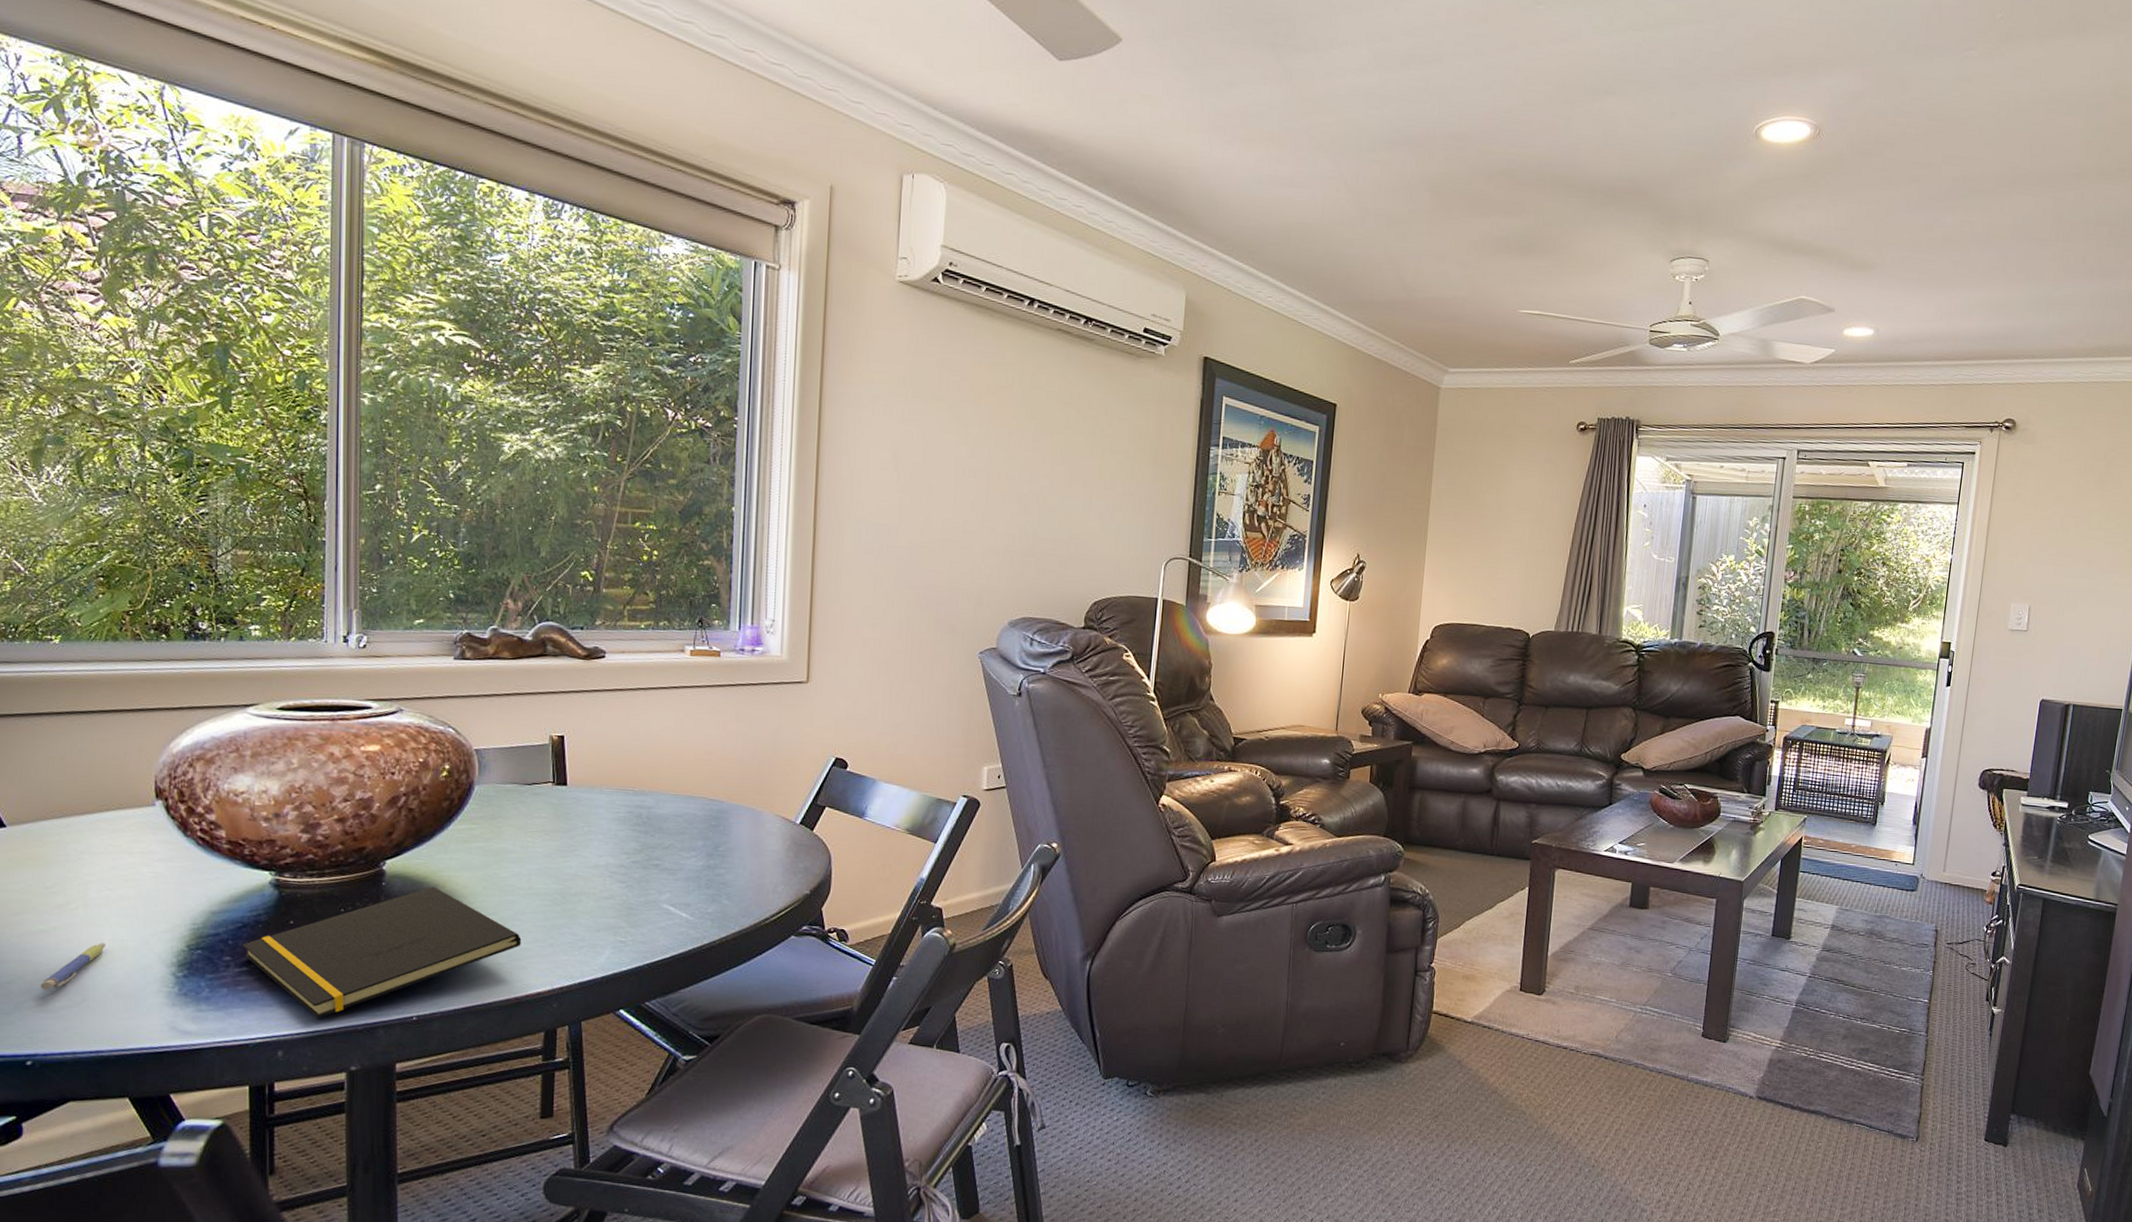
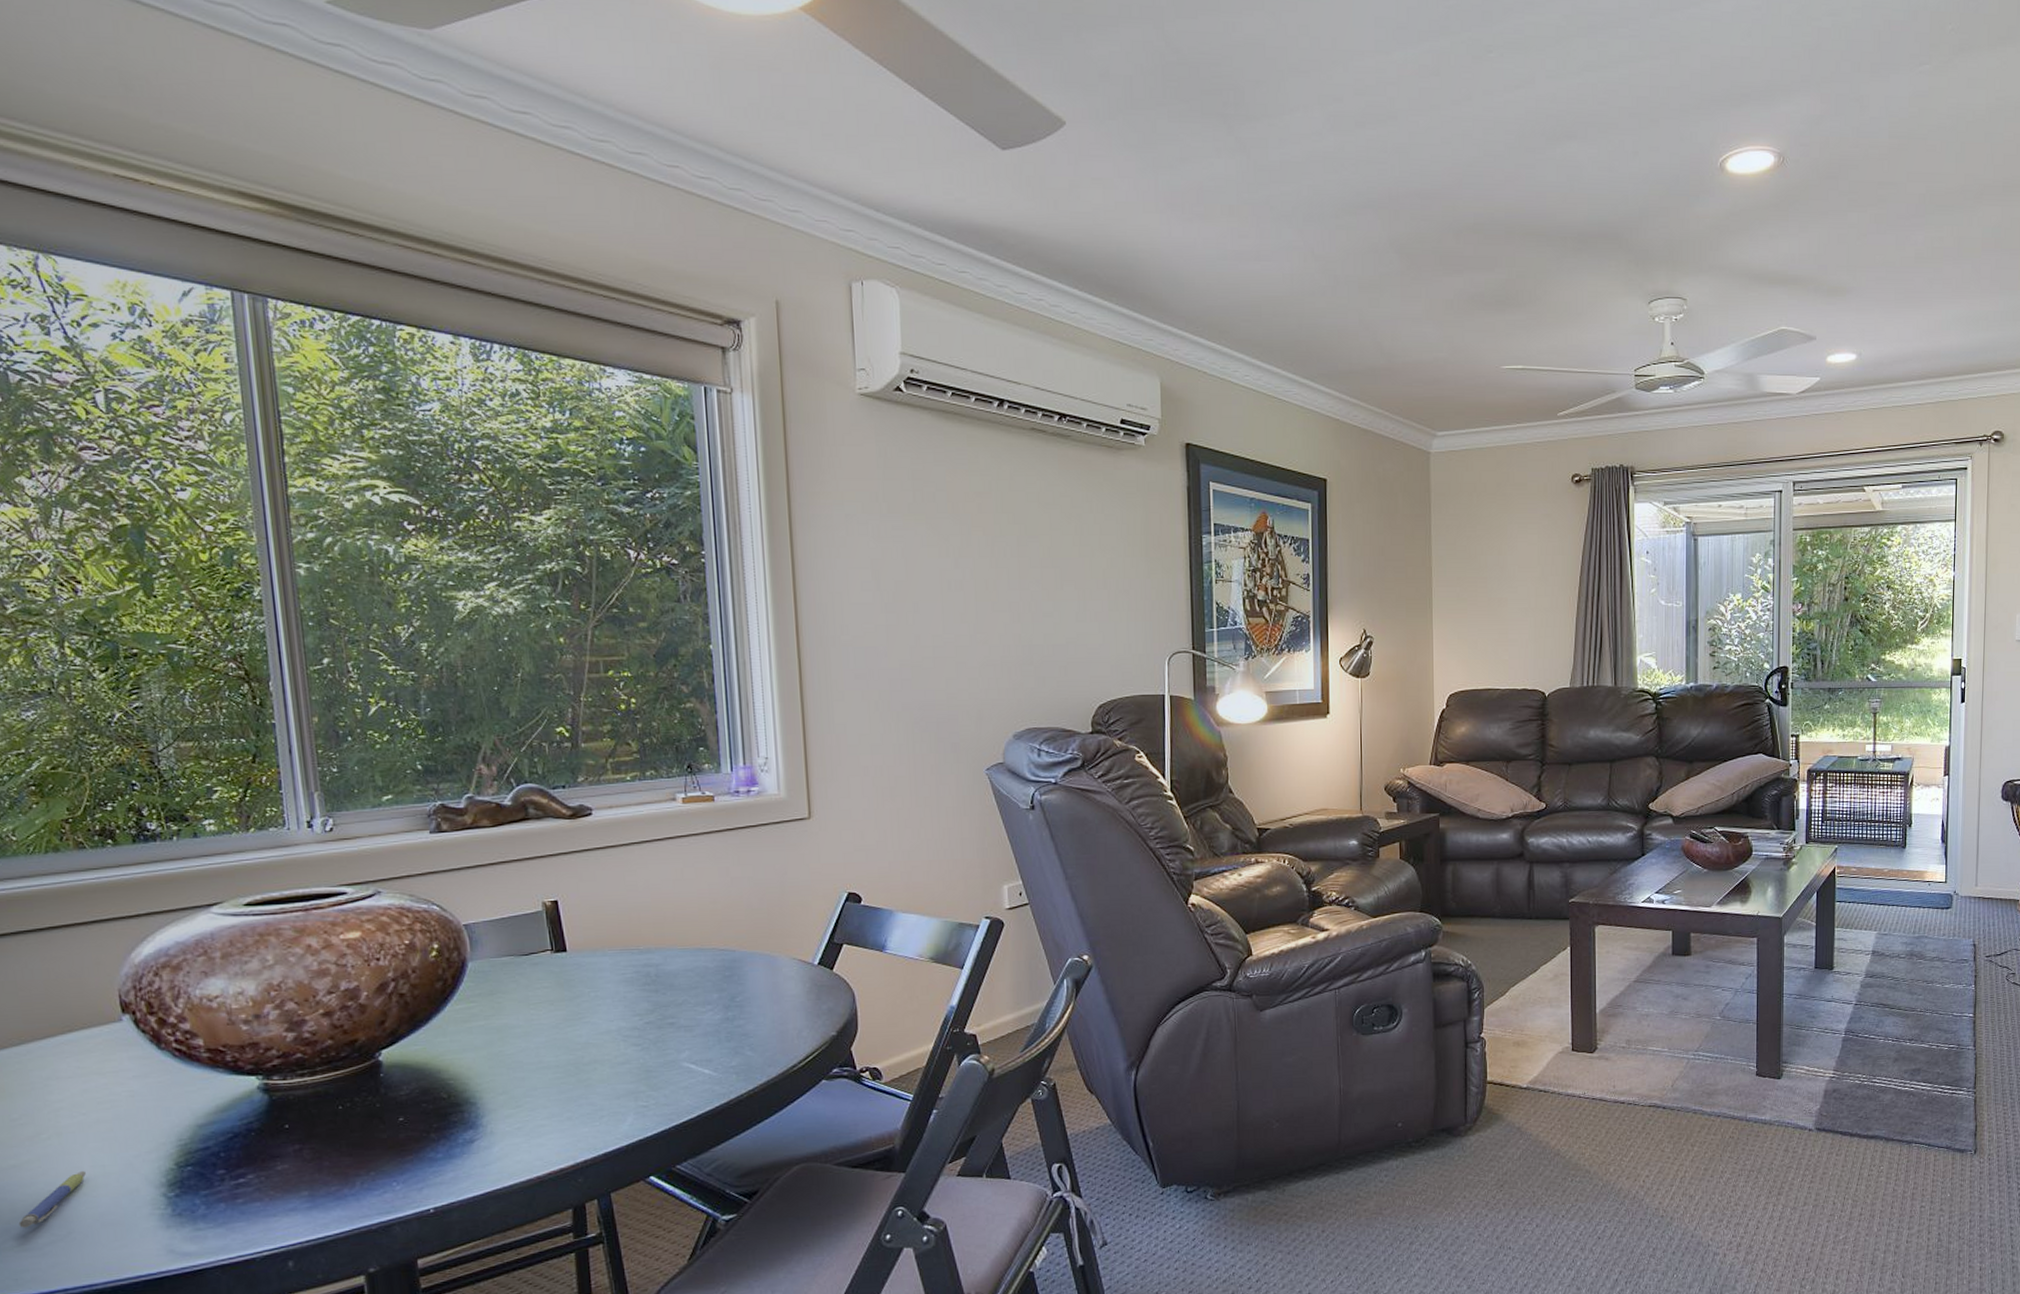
notepad: present [242,886,522,1018] -> none [236,1071,537,1223]

